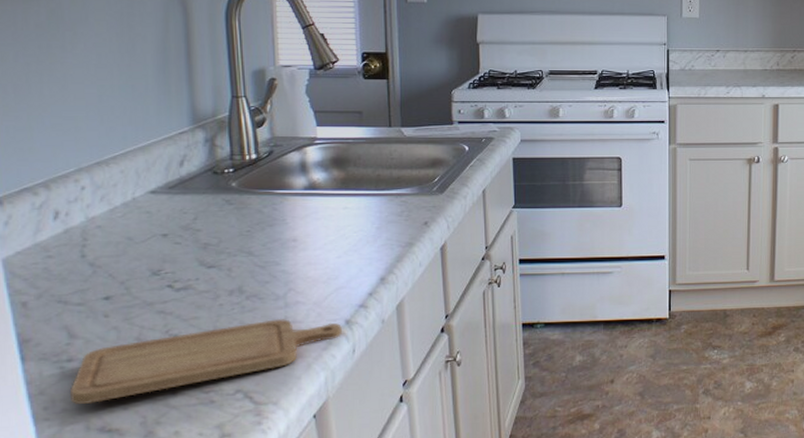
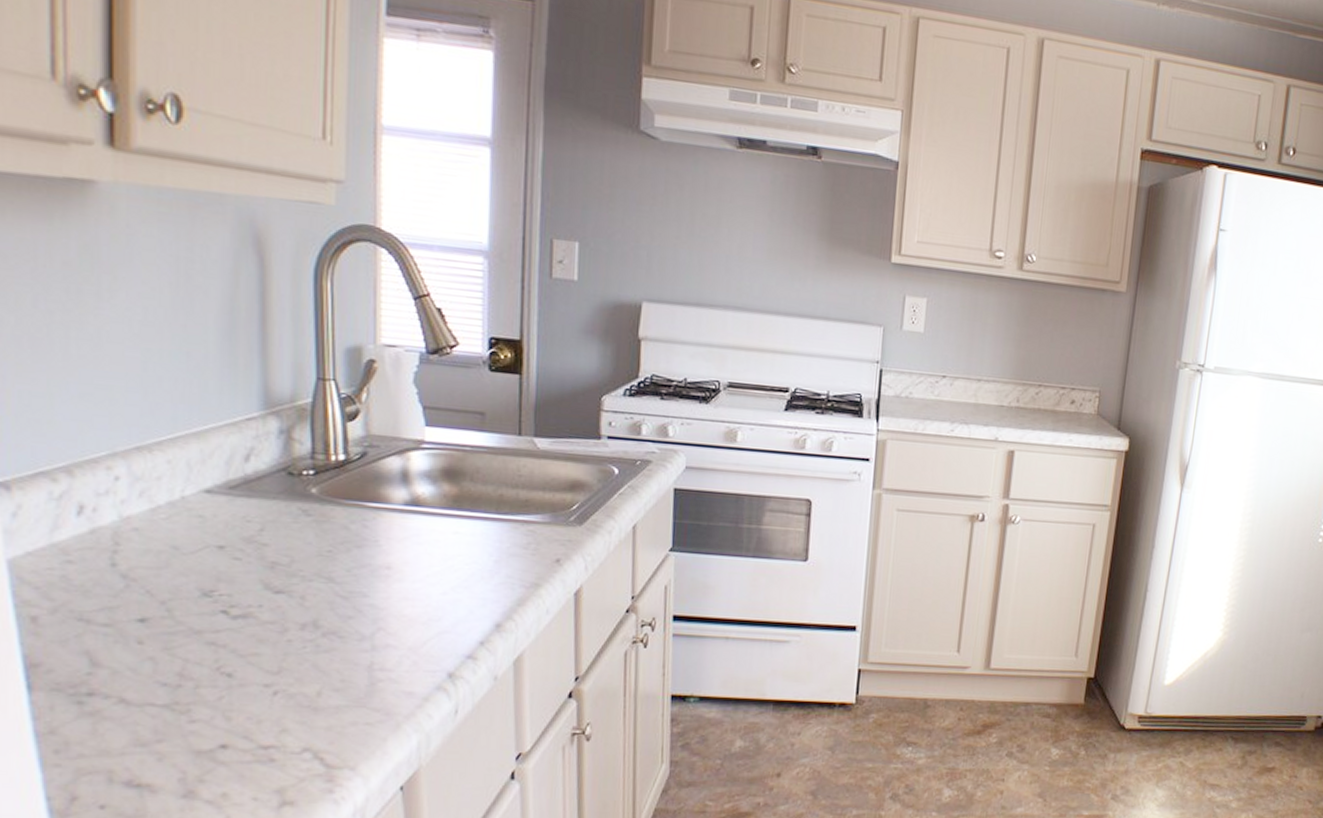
chopping board: present [71,318,343,404] -> none [90,663,444,750]

